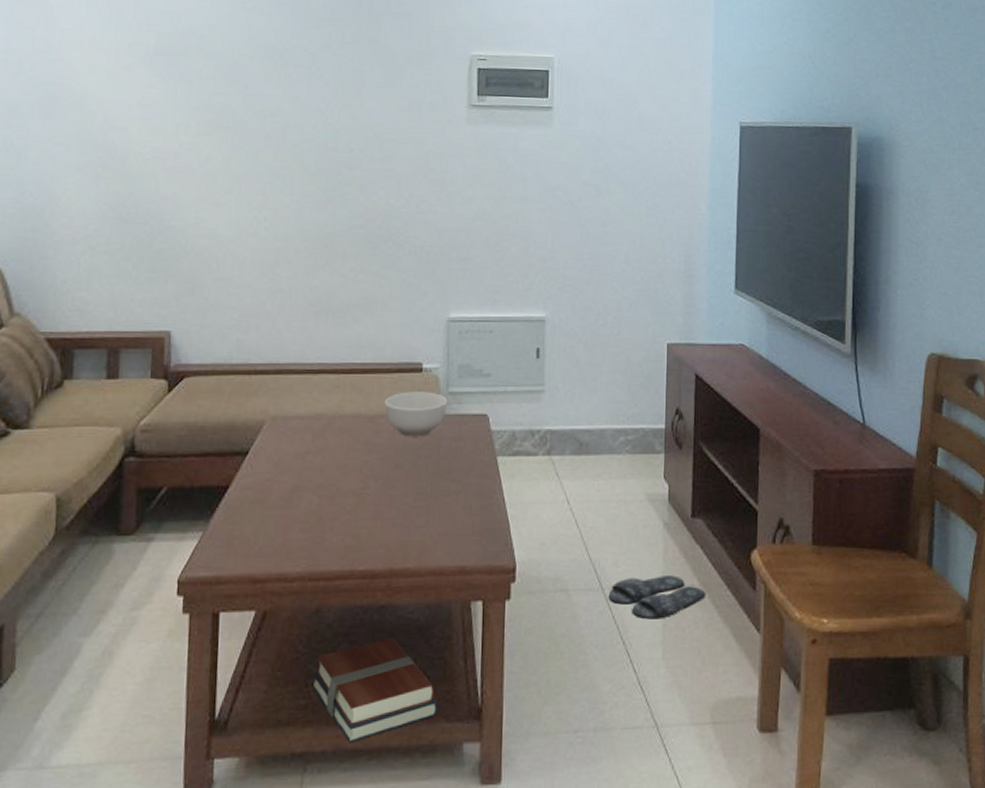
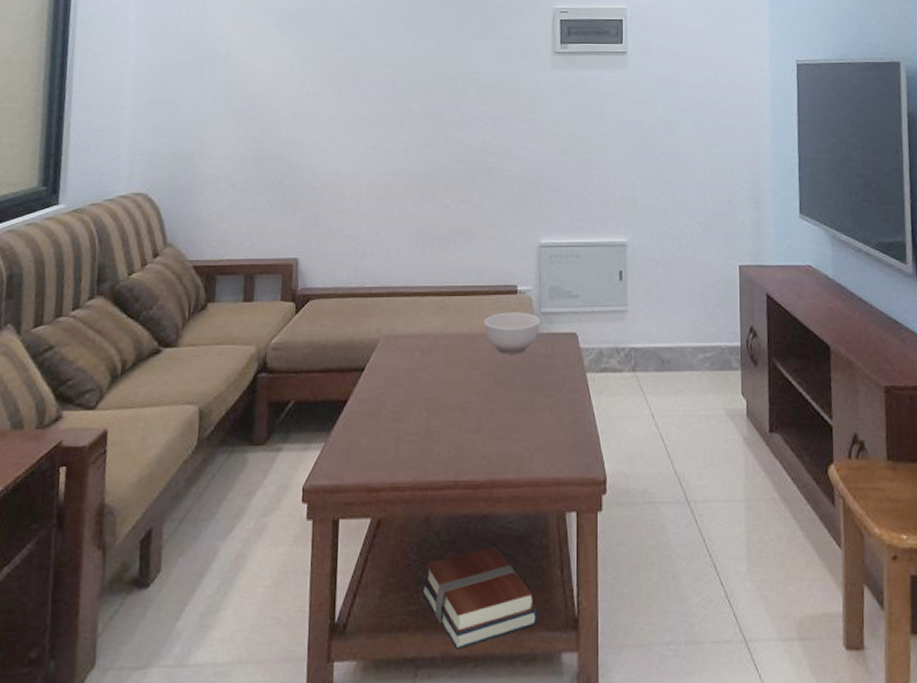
slippers: present [608,575,706,619] -> none [693,489,787,533]

